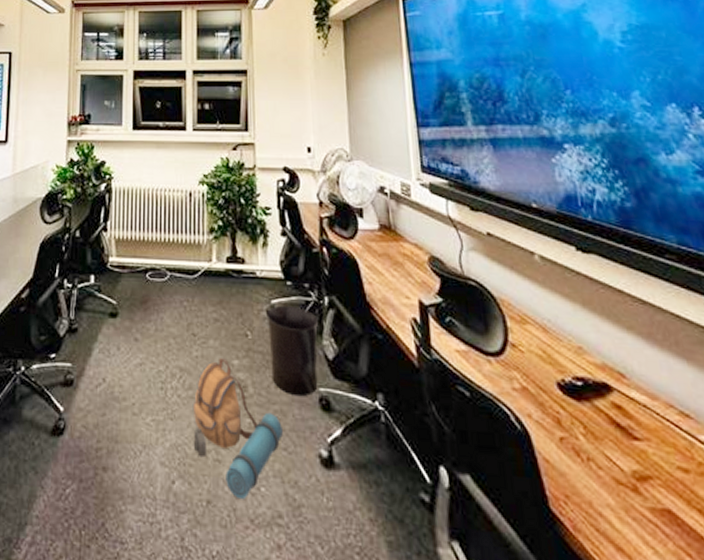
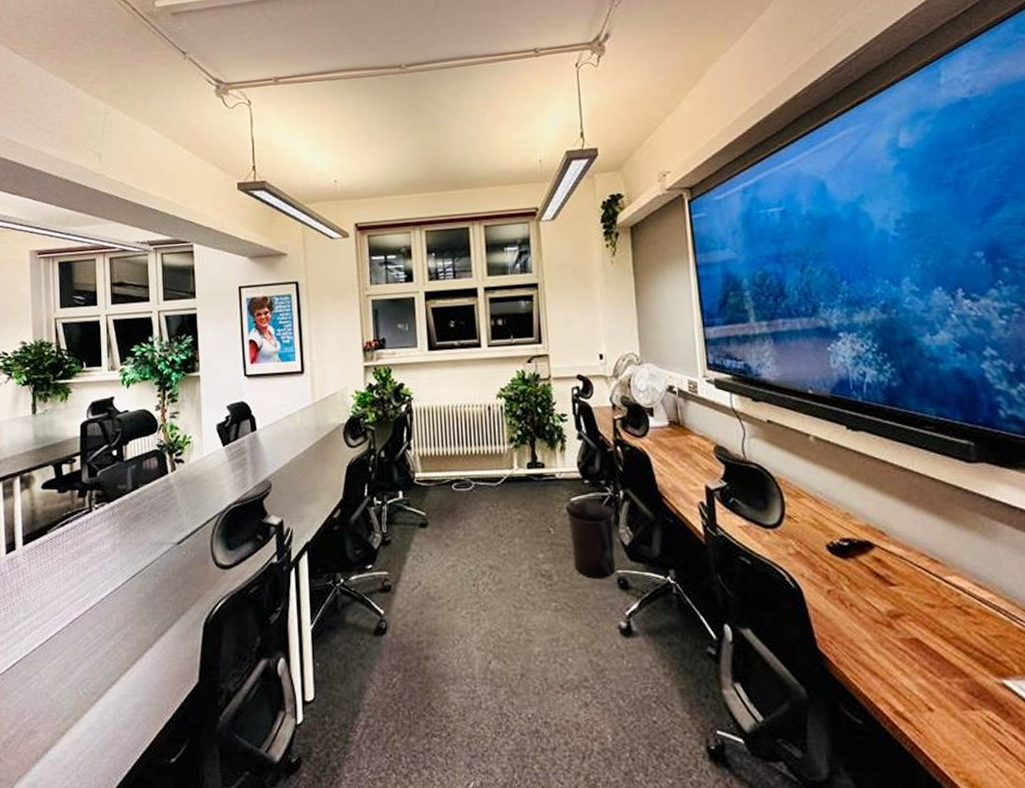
backpack: present [192,358,283,500] -> none [503,553,586,671]

